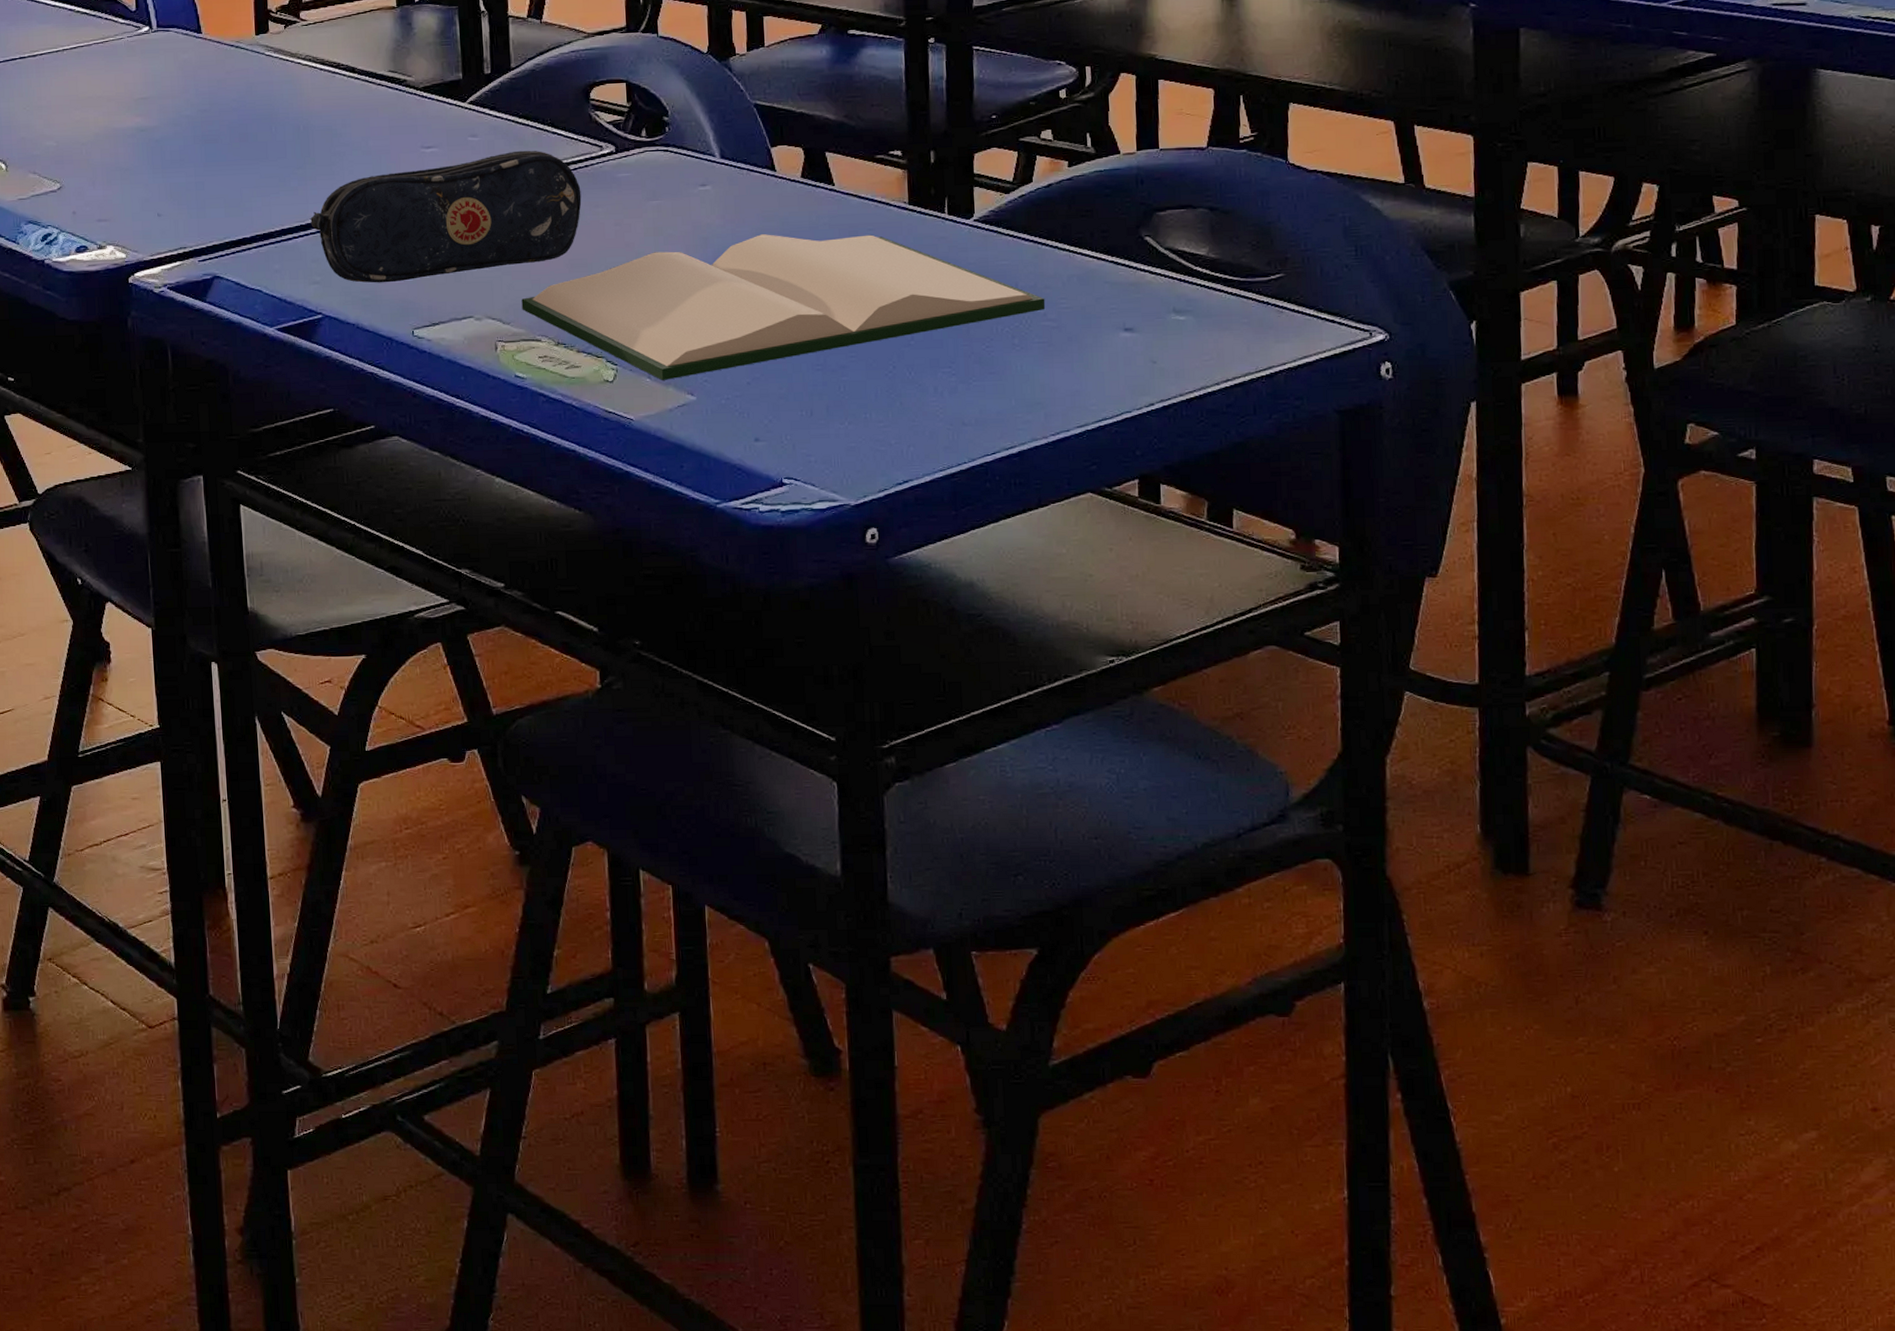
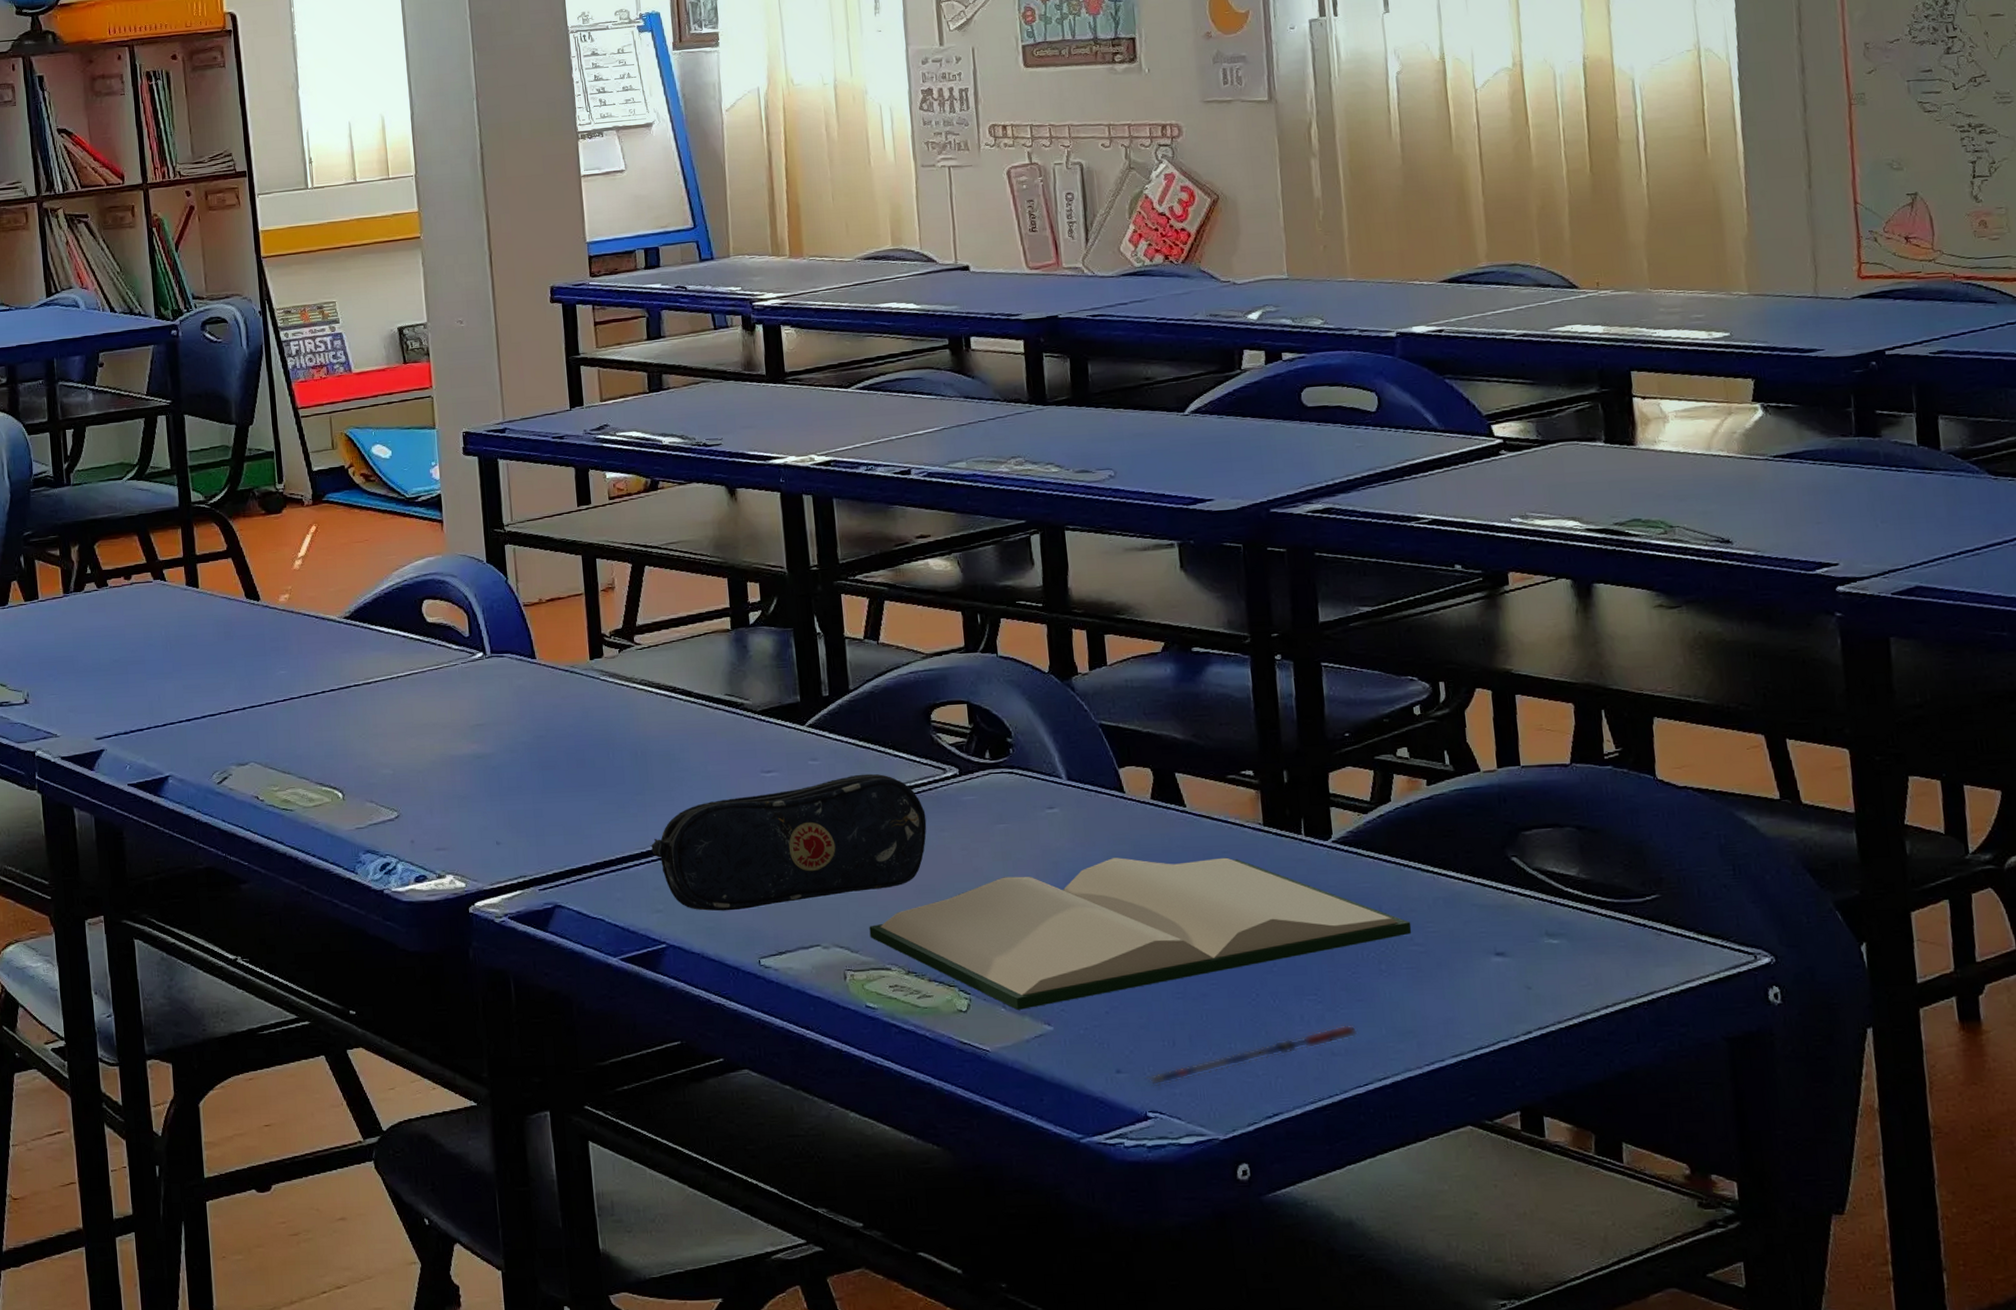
pen: none [784,395,989,454] -> present [1147,1023,1358,1086]

